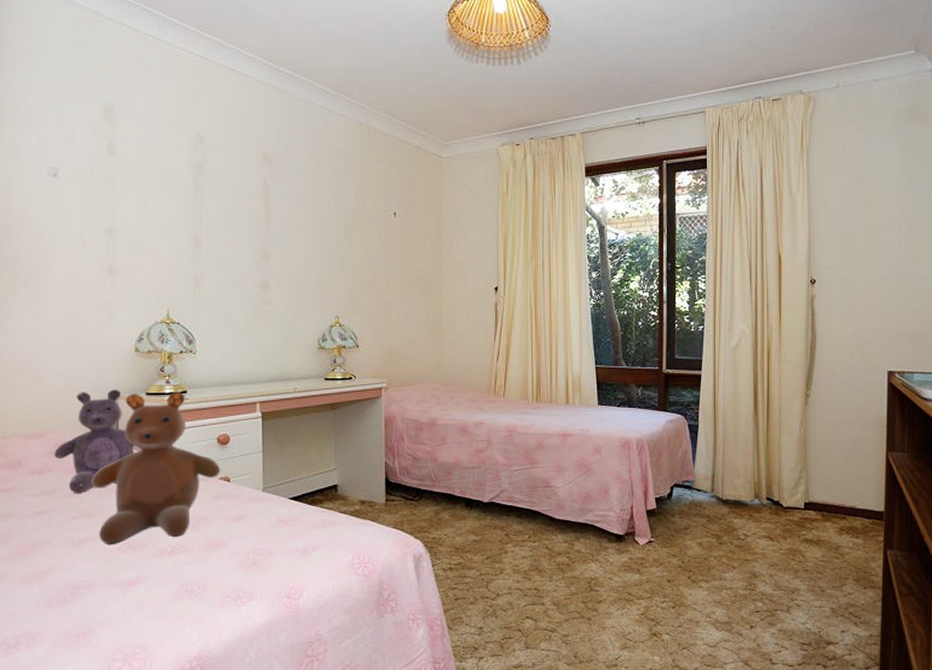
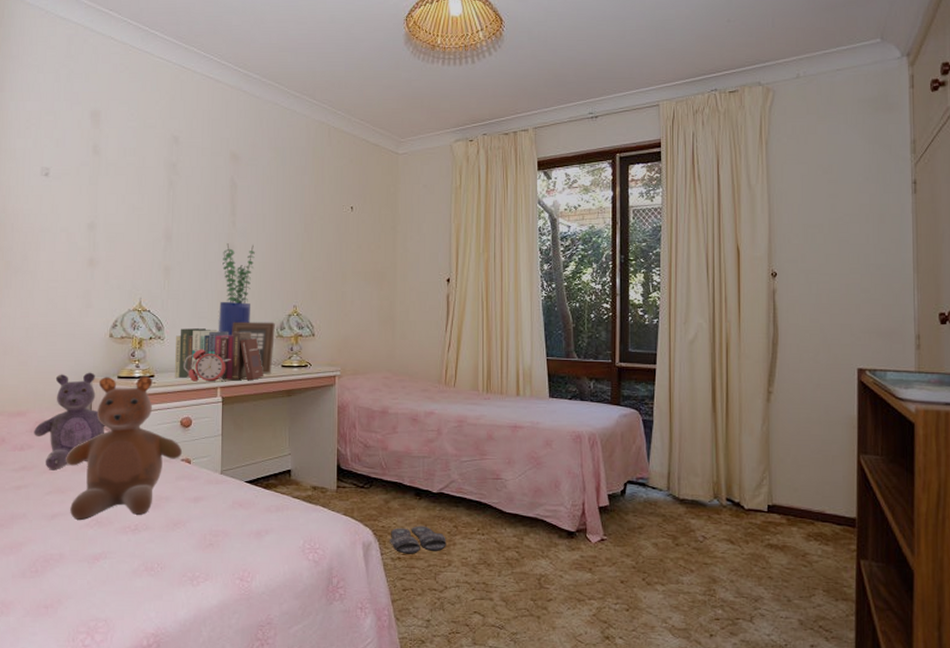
books: none [208,341,307,395] -> present [174,328,264,381]
alarm clock: none [219,363,270,397] -> present [184,349,231,382]
vase: none [255,251,292,348] -> present [219,243,255,336]
picture frame: none [270,333,316,387] -> present [232,321,275,374]
slippers: none [441,535,498,564] -> present [390,526,446,554]

